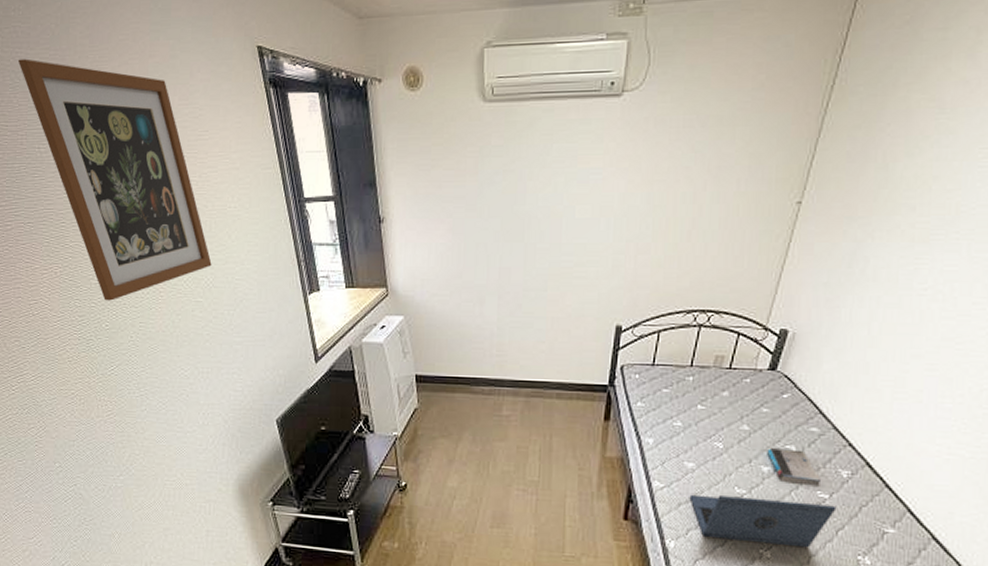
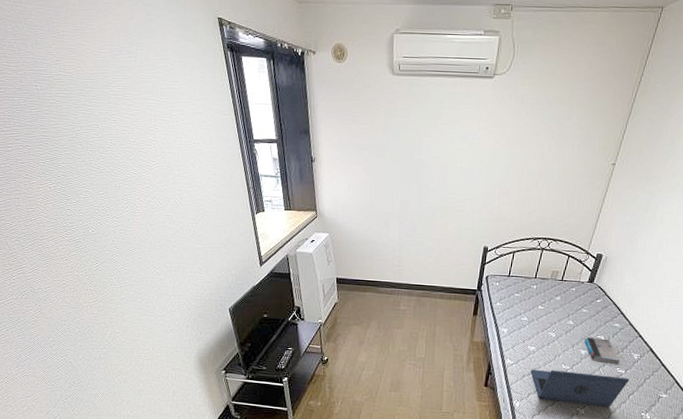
wall art: present [18,58,212,301] -> none [18,11,179,212]

